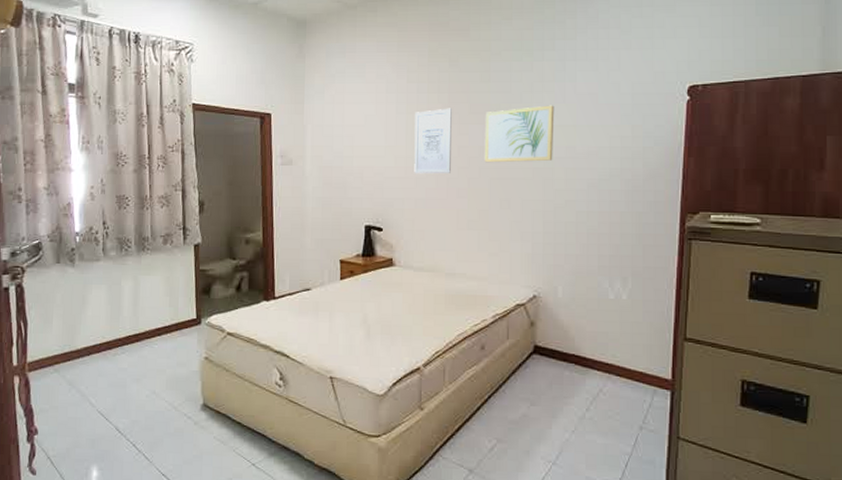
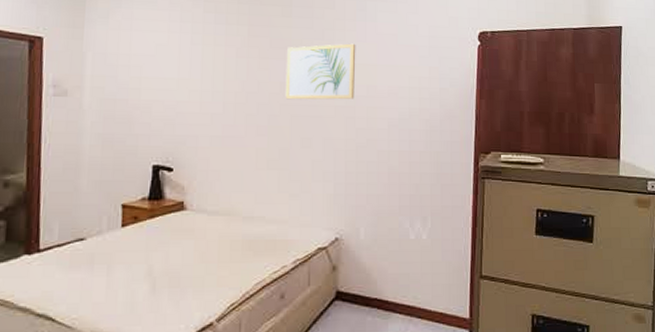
wall art: present [414,108,452,174] -> none [210,41,252,110]

